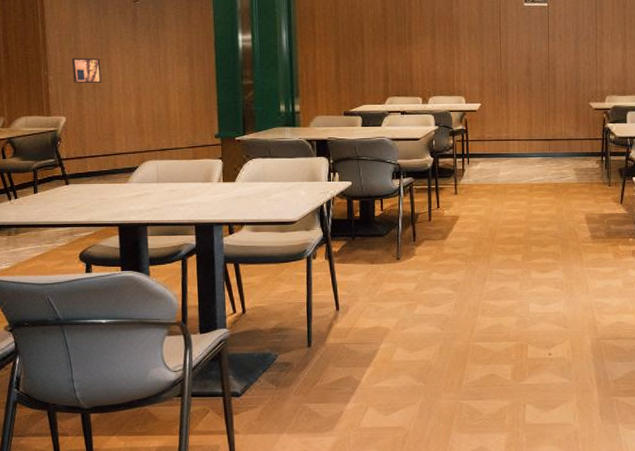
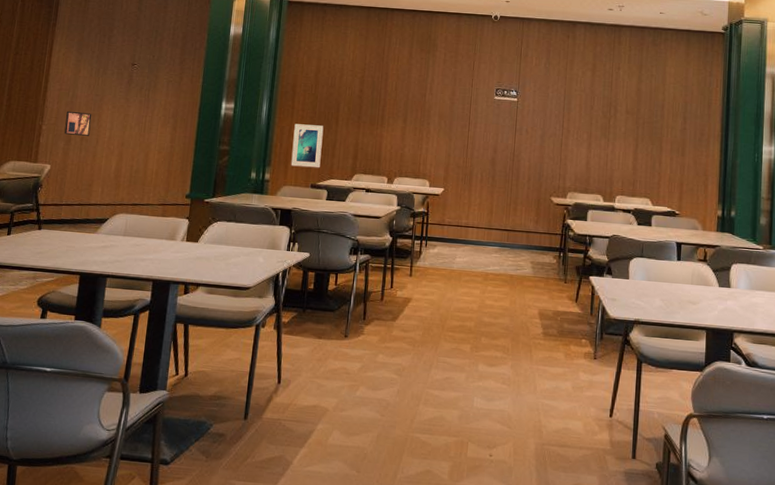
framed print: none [318,50,351,95] -> present [291,123,324,168]

